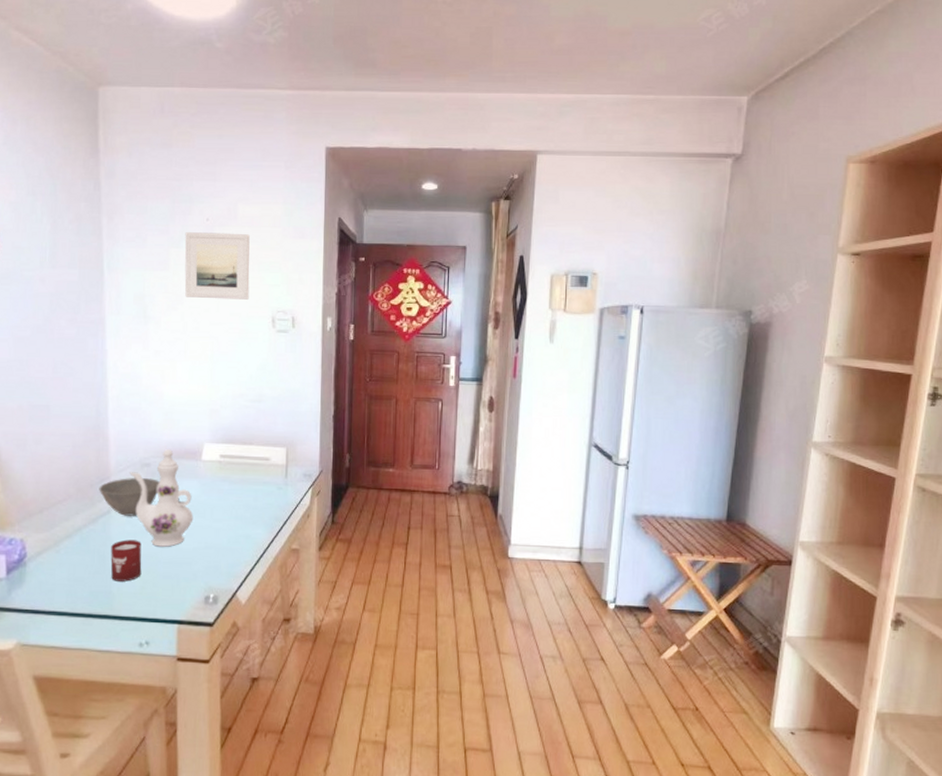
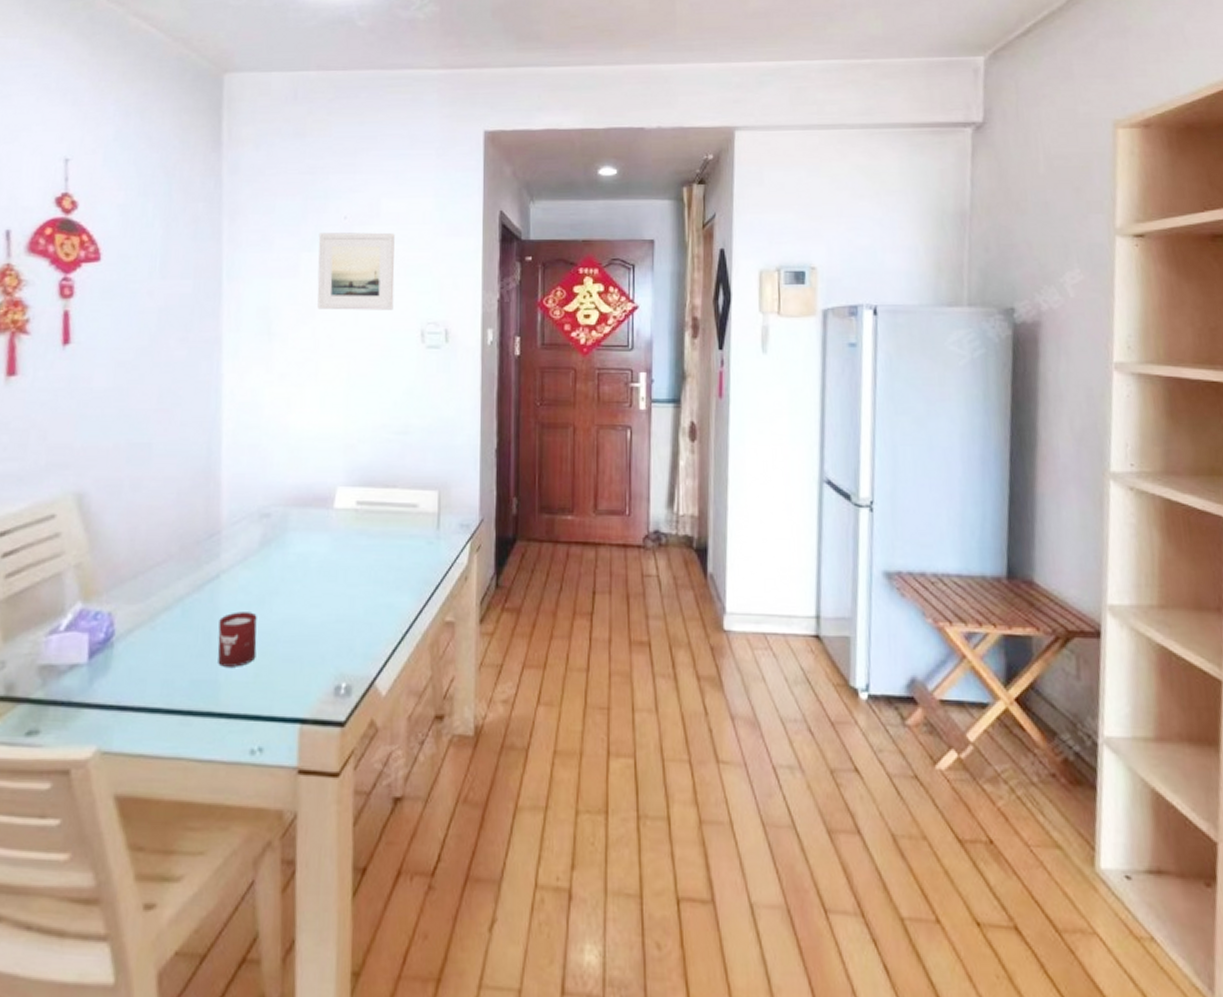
bowl: present [99,478,159,516] -> none [206,532,281,581]
ewer: present [129,449,194,547] -> none [245,495,323,621]

